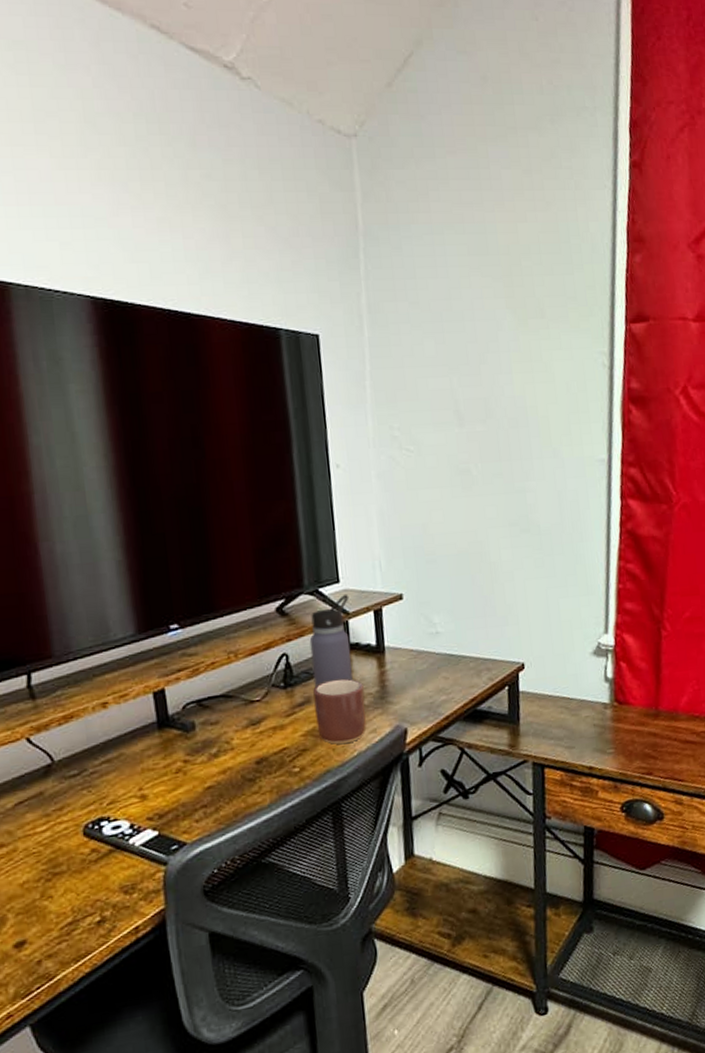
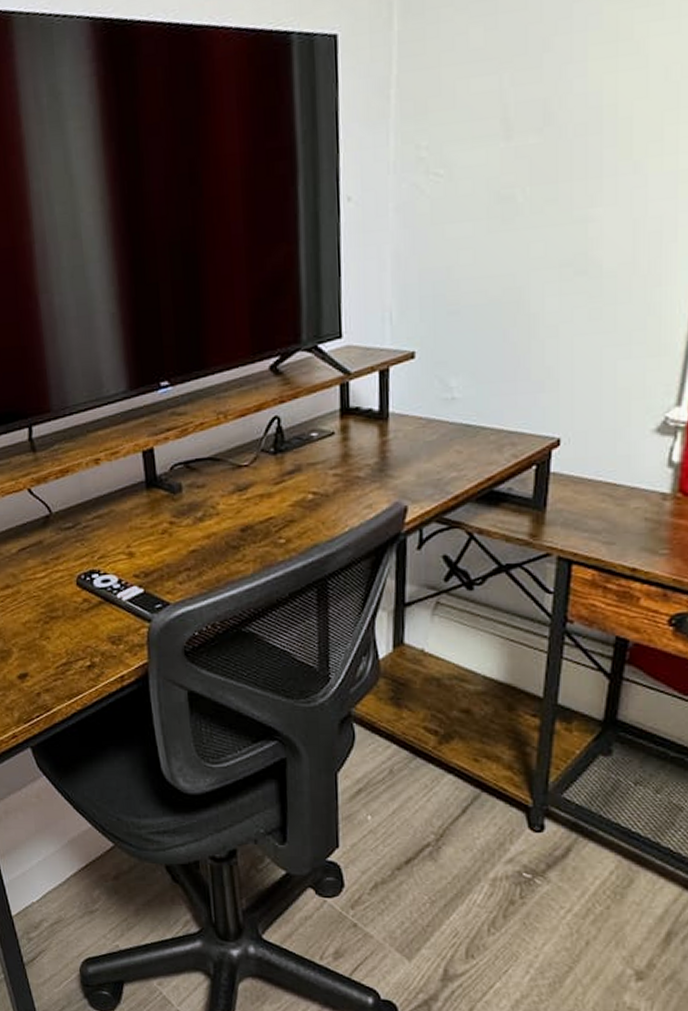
water bottle: present [309,594,353,687] -> none [304,351,352,455]
mug: present [313,678,367,745] -> none [305,446,362,519]

